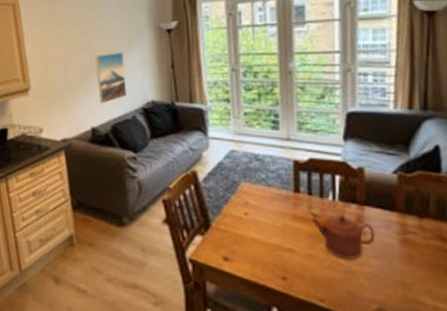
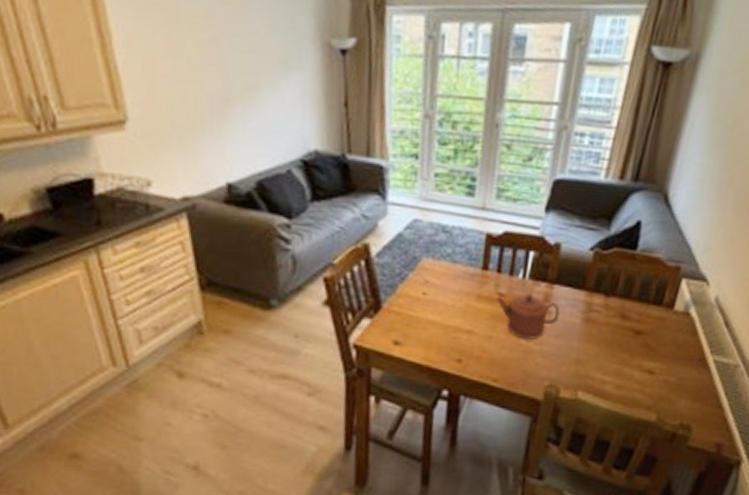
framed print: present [95,52,127,104] -> none [231,76,279,151]

